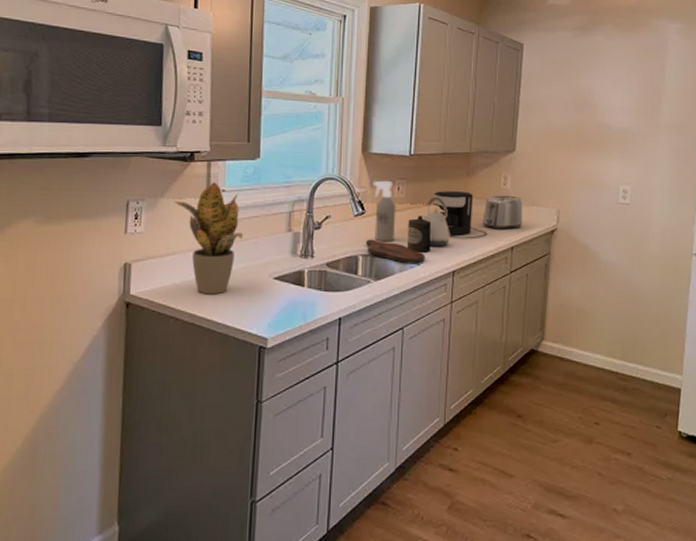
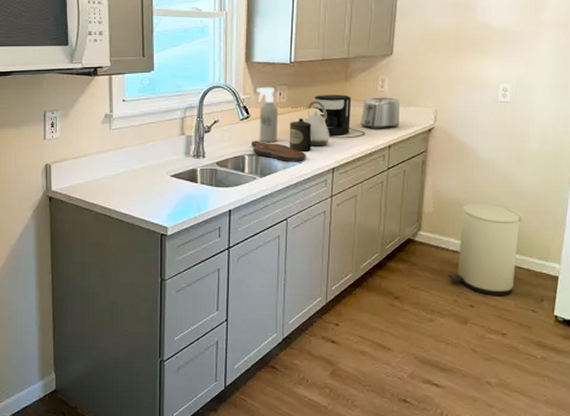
potted plant: present [173,182,244,295] -> none [82,93,143,190]
pedal bin: none [572,311,647,412] -> present [447,204,525,296]

